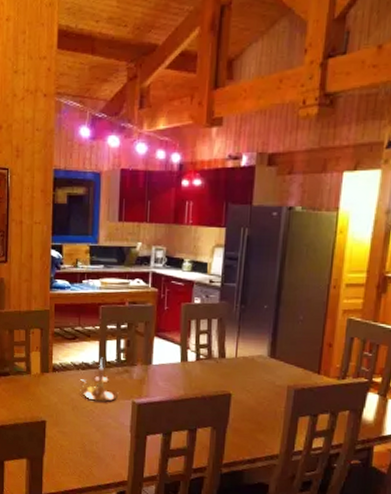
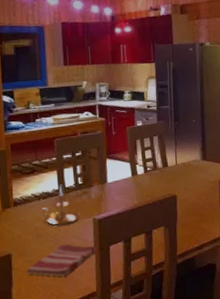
dish towel: none [58,422,132,457] -> present [25,244,96,277]

